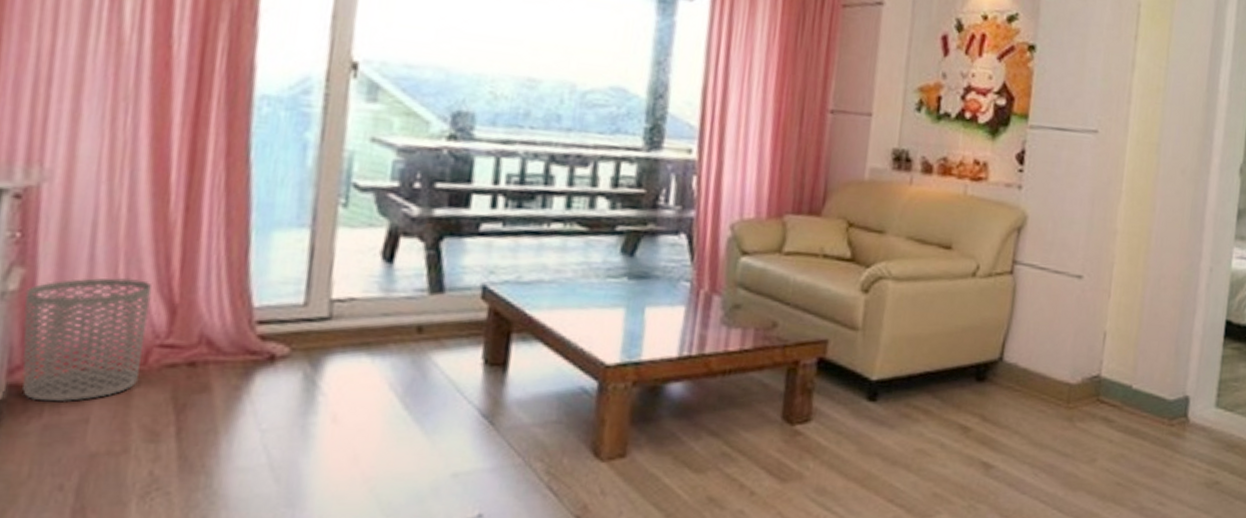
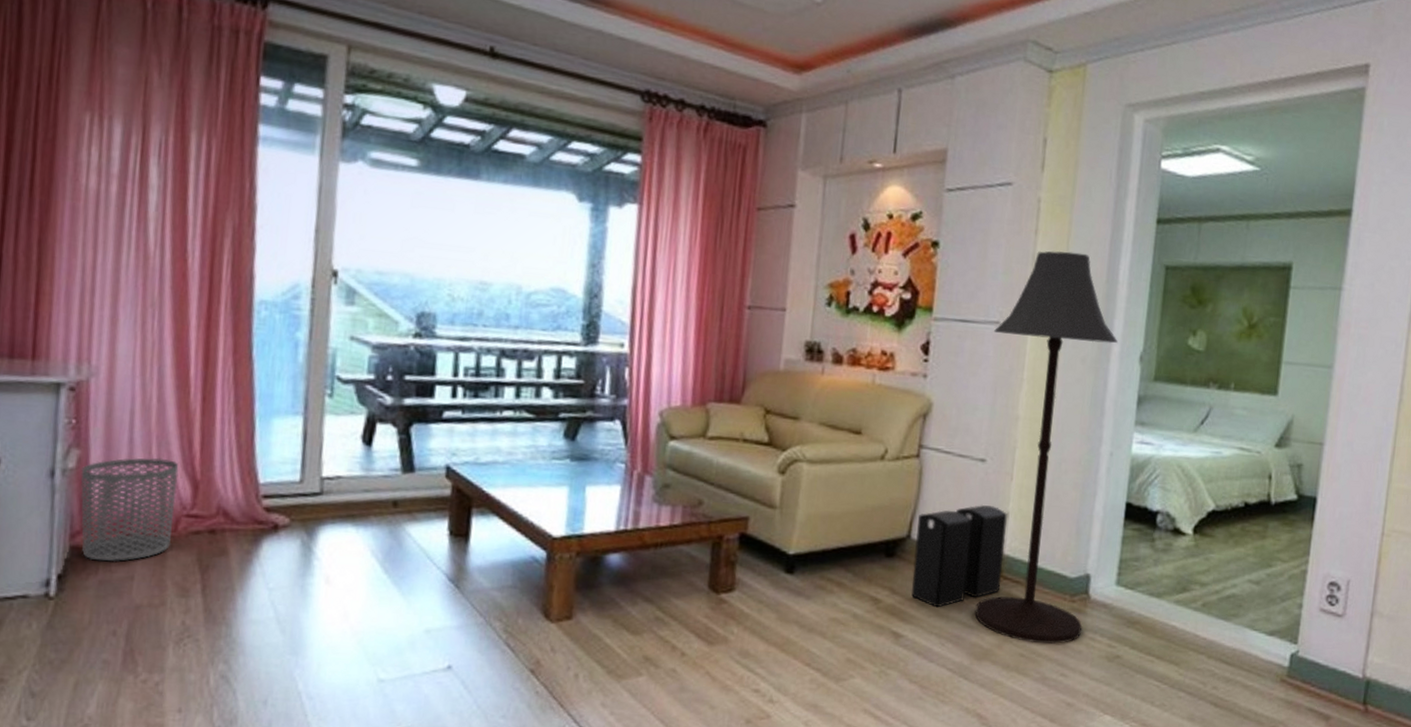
speaker: none [1003,323,1105,435] -> present [911,504,1007,608]
floor lamp: none [1070,57,1218,471] -> present [975,251,1118,644]

